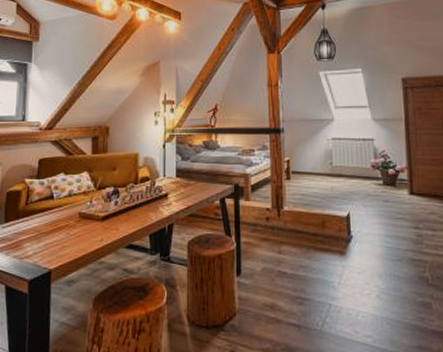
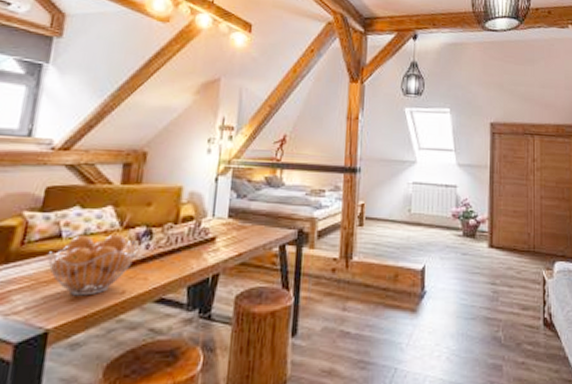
fruit basket: none [45,193,109,243] -> present [47,233,139,296]

